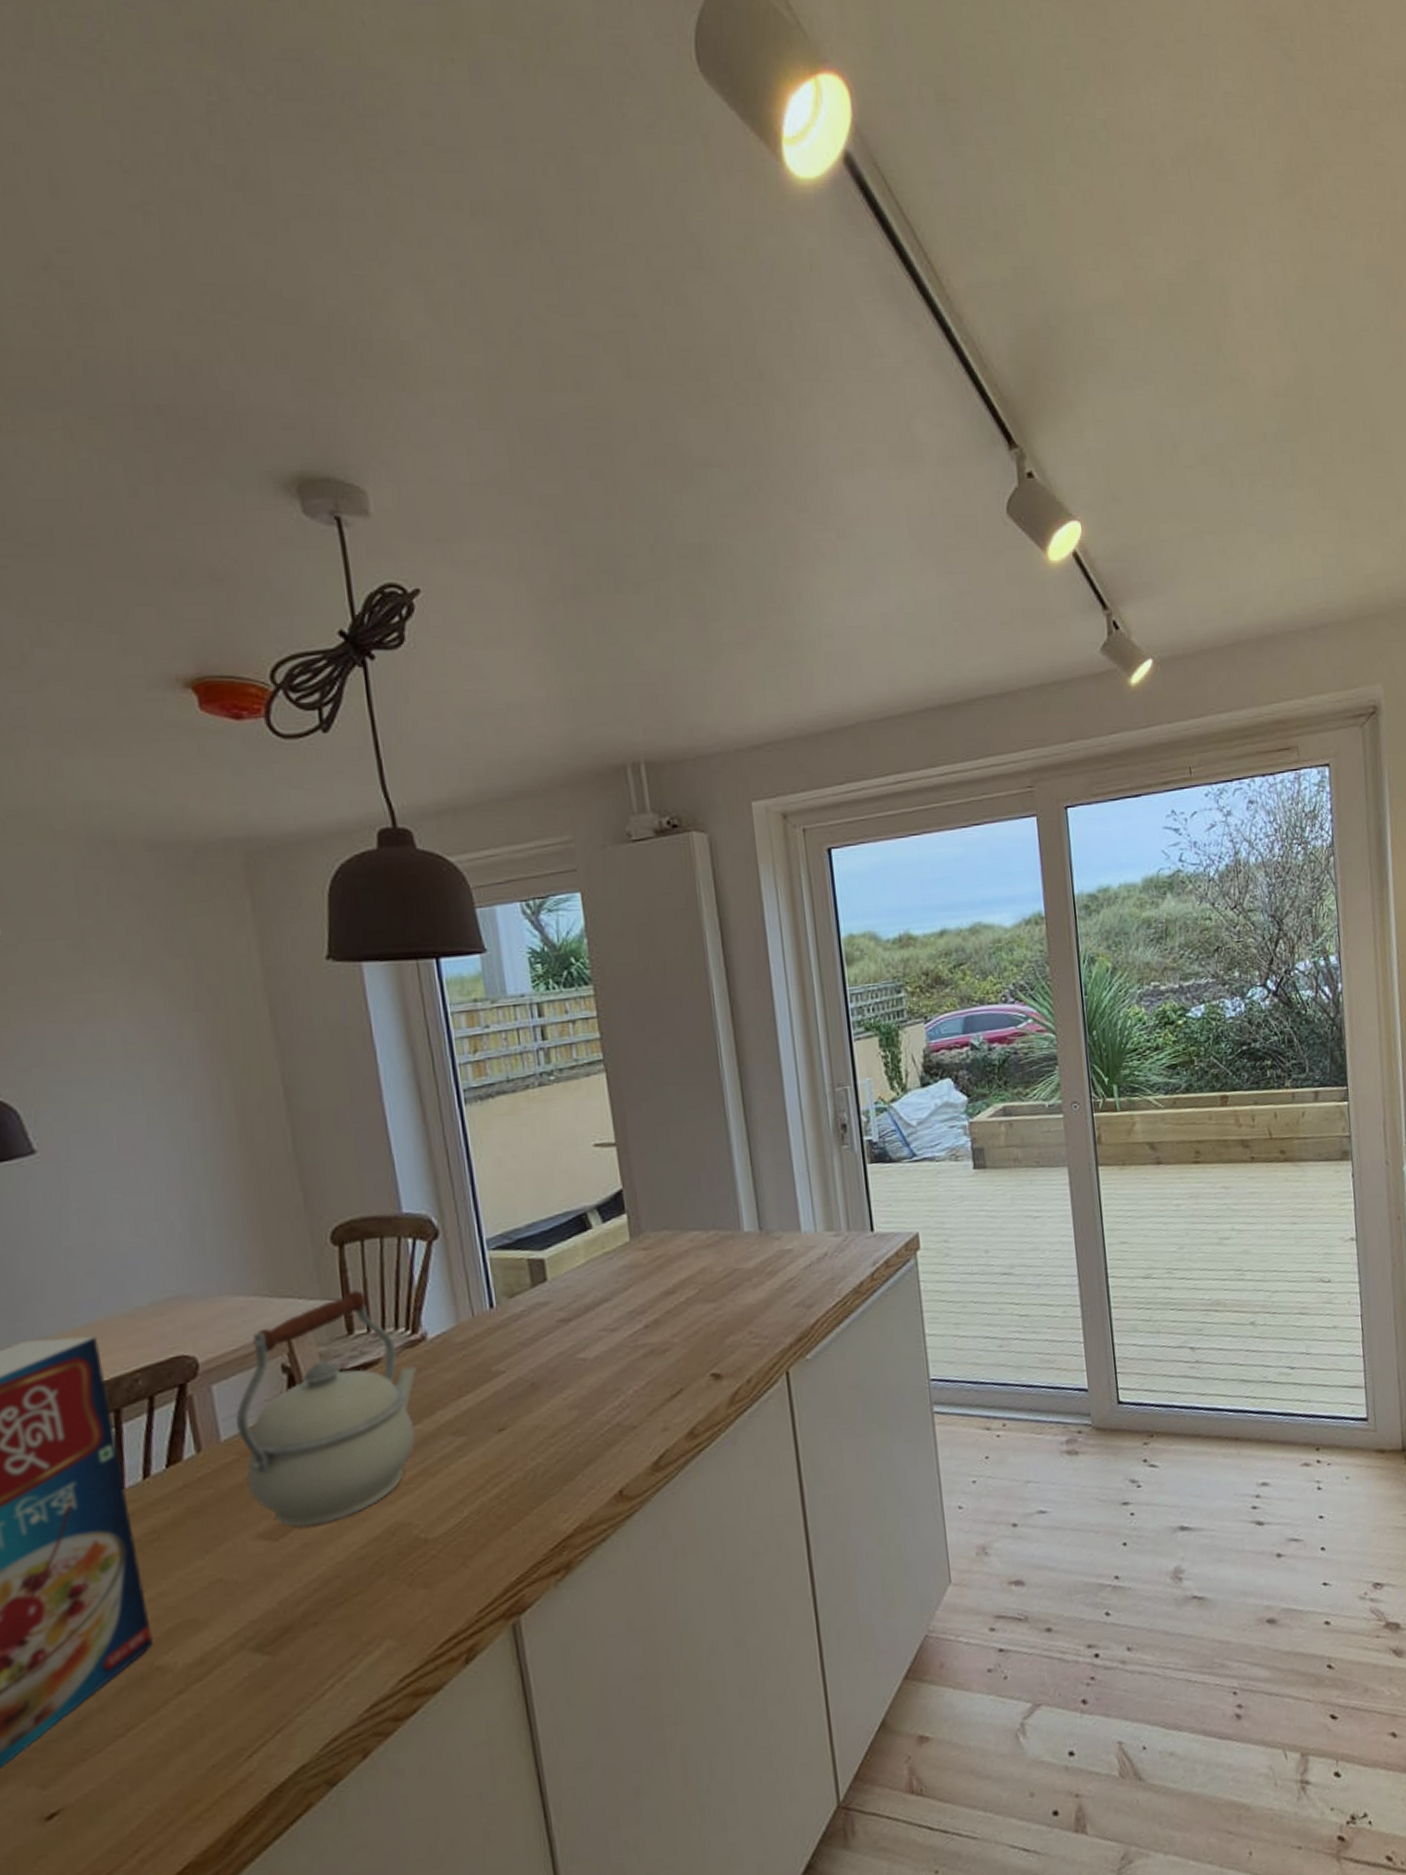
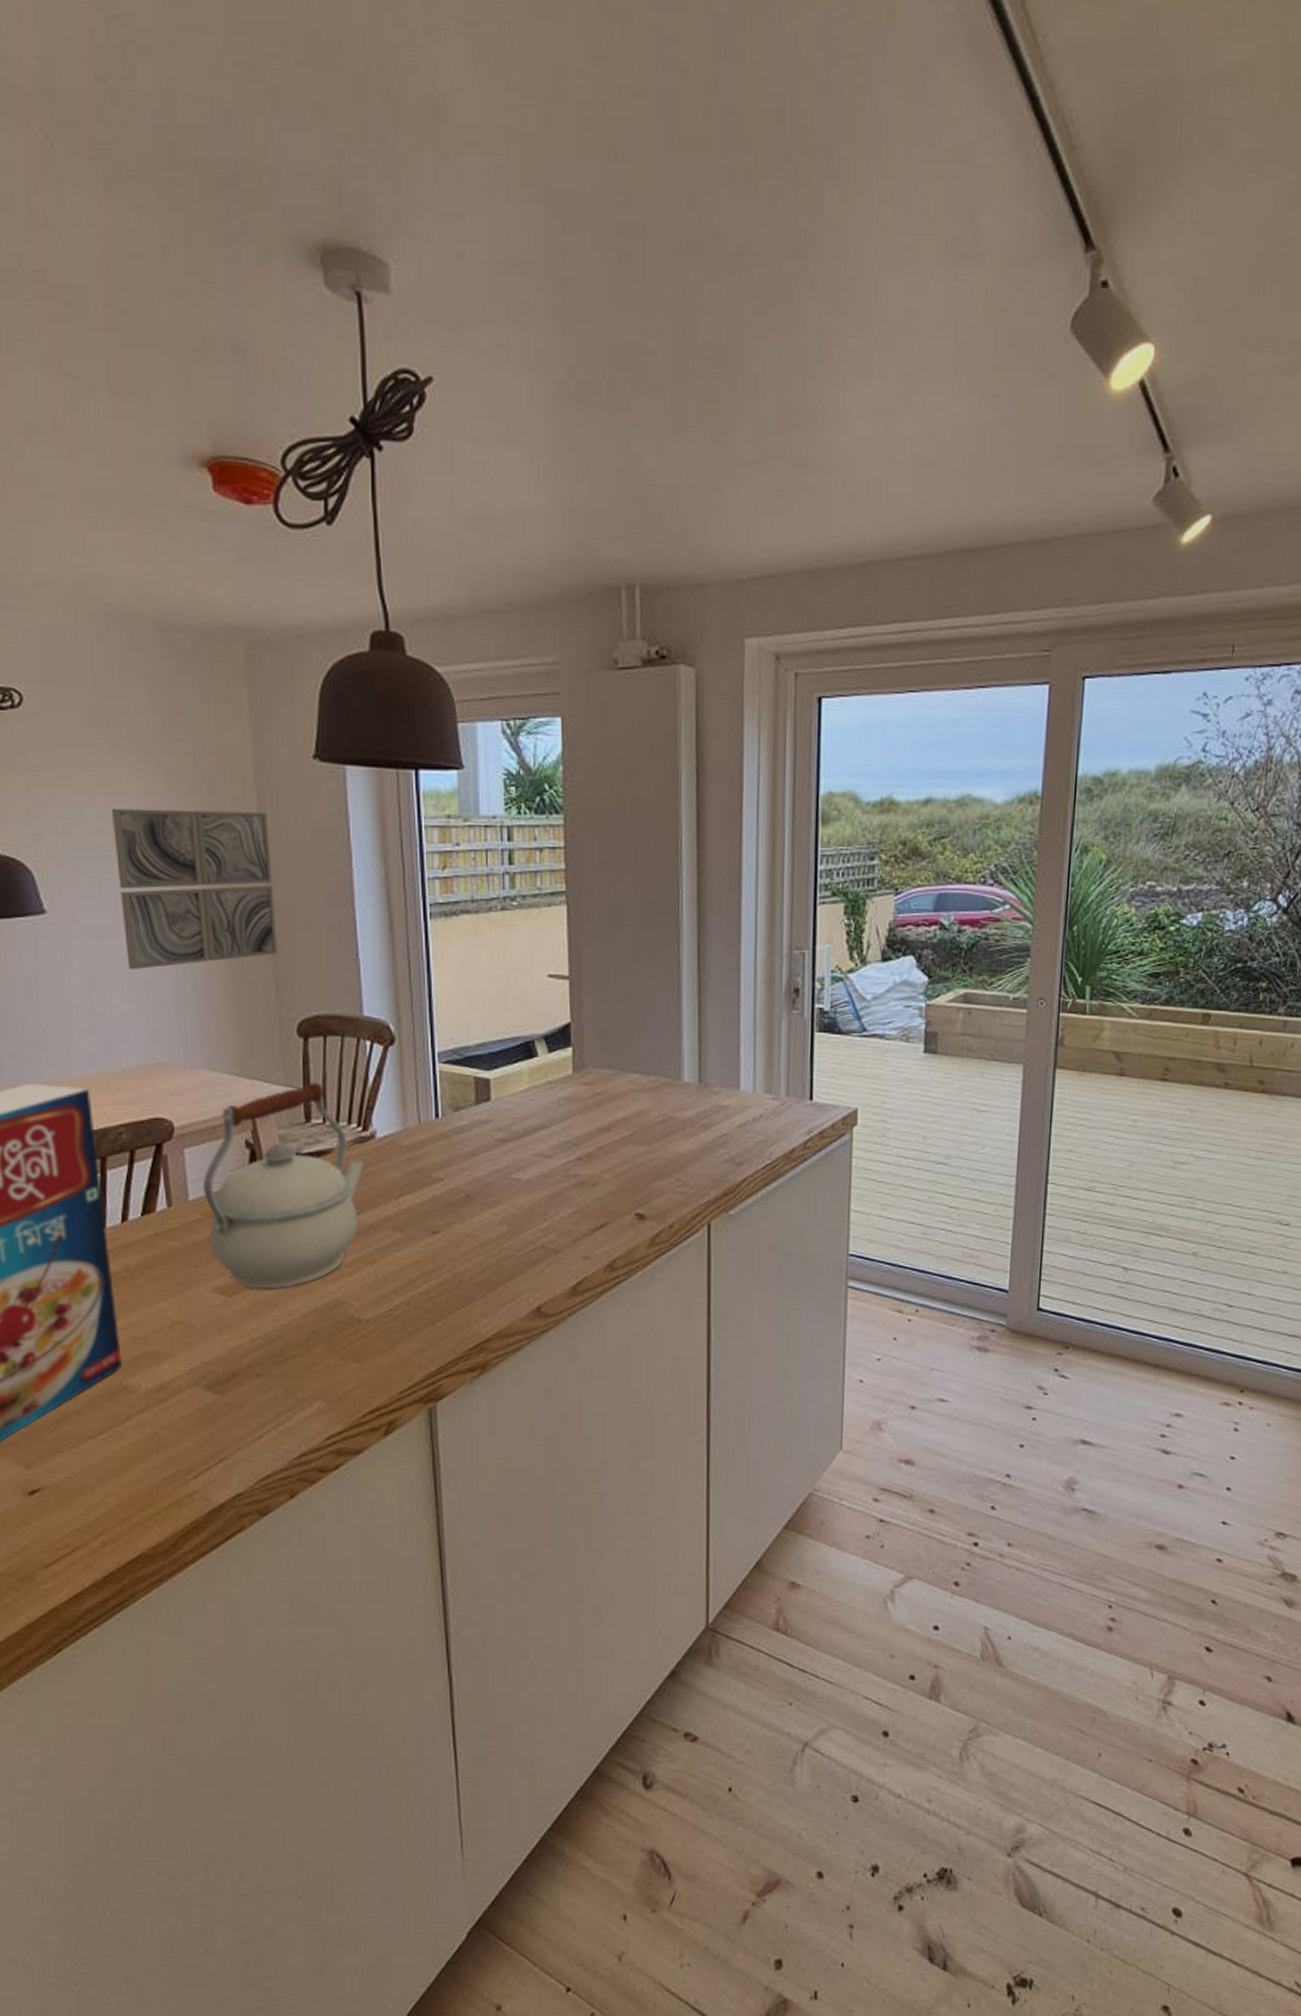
wall art: none [105,1018,303,1201] -> present [111,808,277,970]

